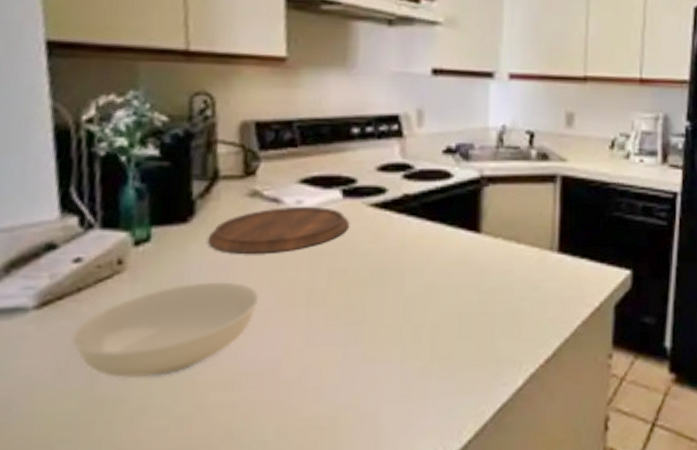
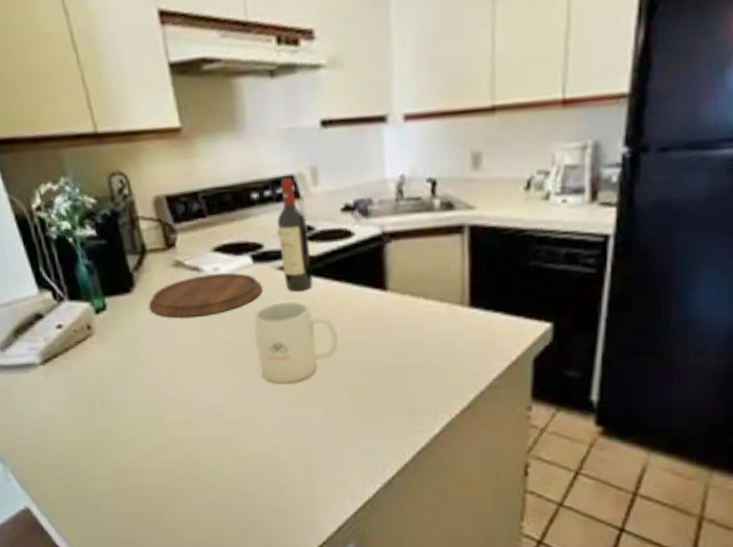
bowl: present [69,281,260,378] -> none [69,341,199,417]
mug: none [330,239,426,332] -> present [253,300,339,384]
wine bottle: none [374,117,407,230] -> present [277,178,313,292]

